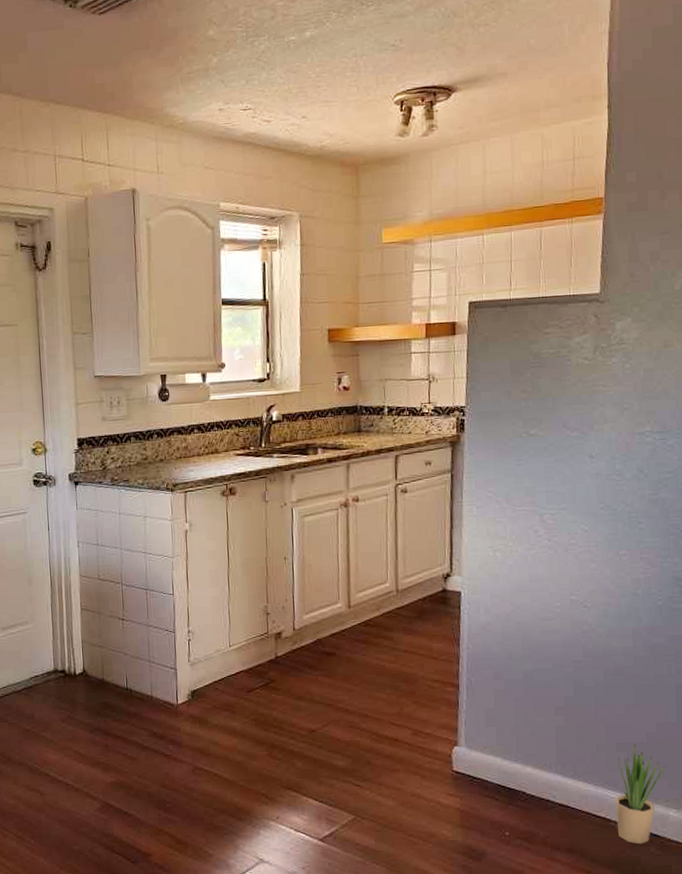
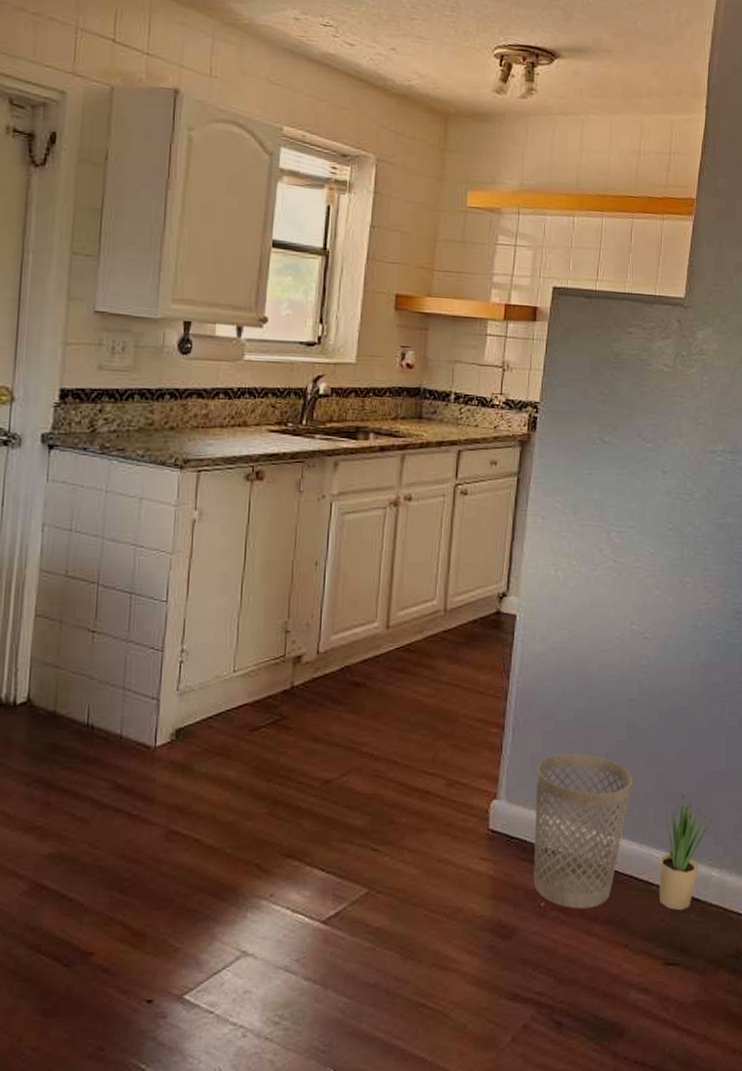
wastebasket: none [491,708,583,839] -> present [533,754,633,909]

